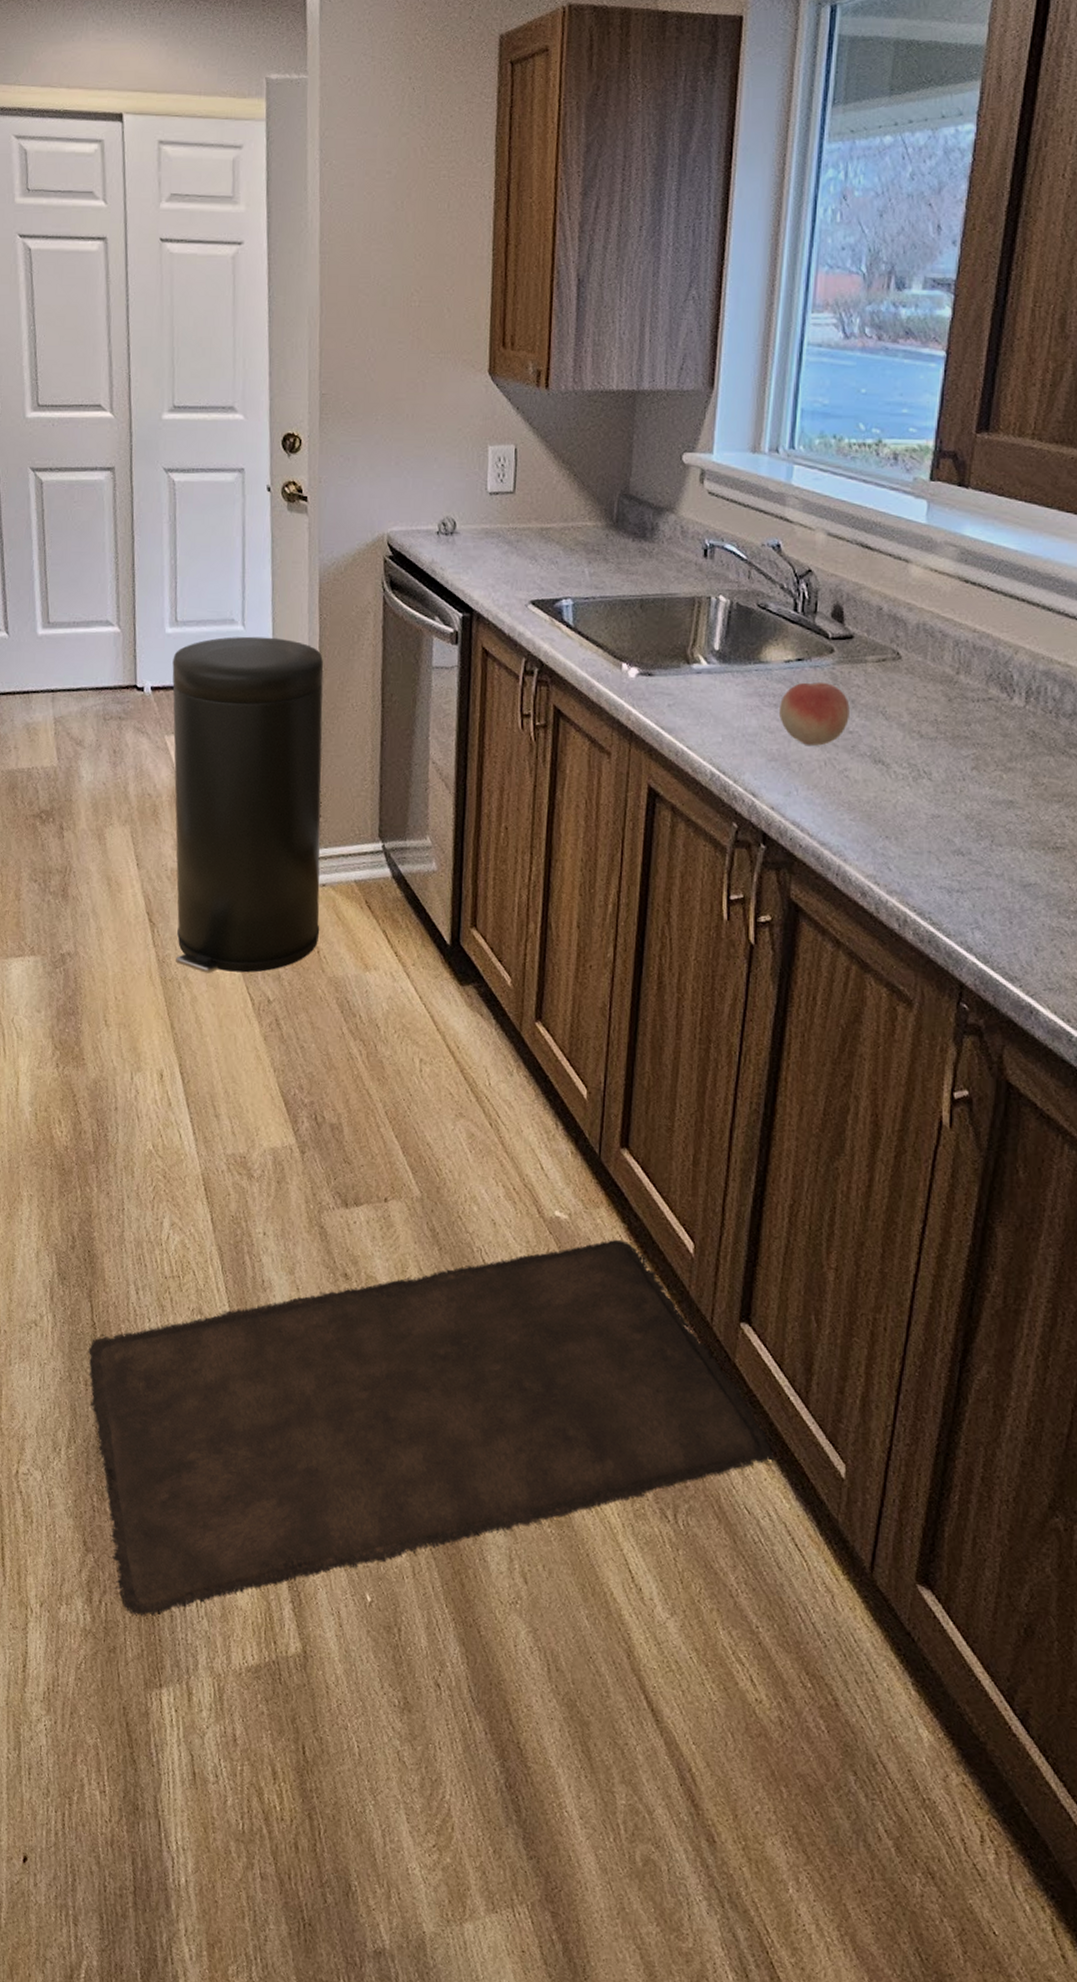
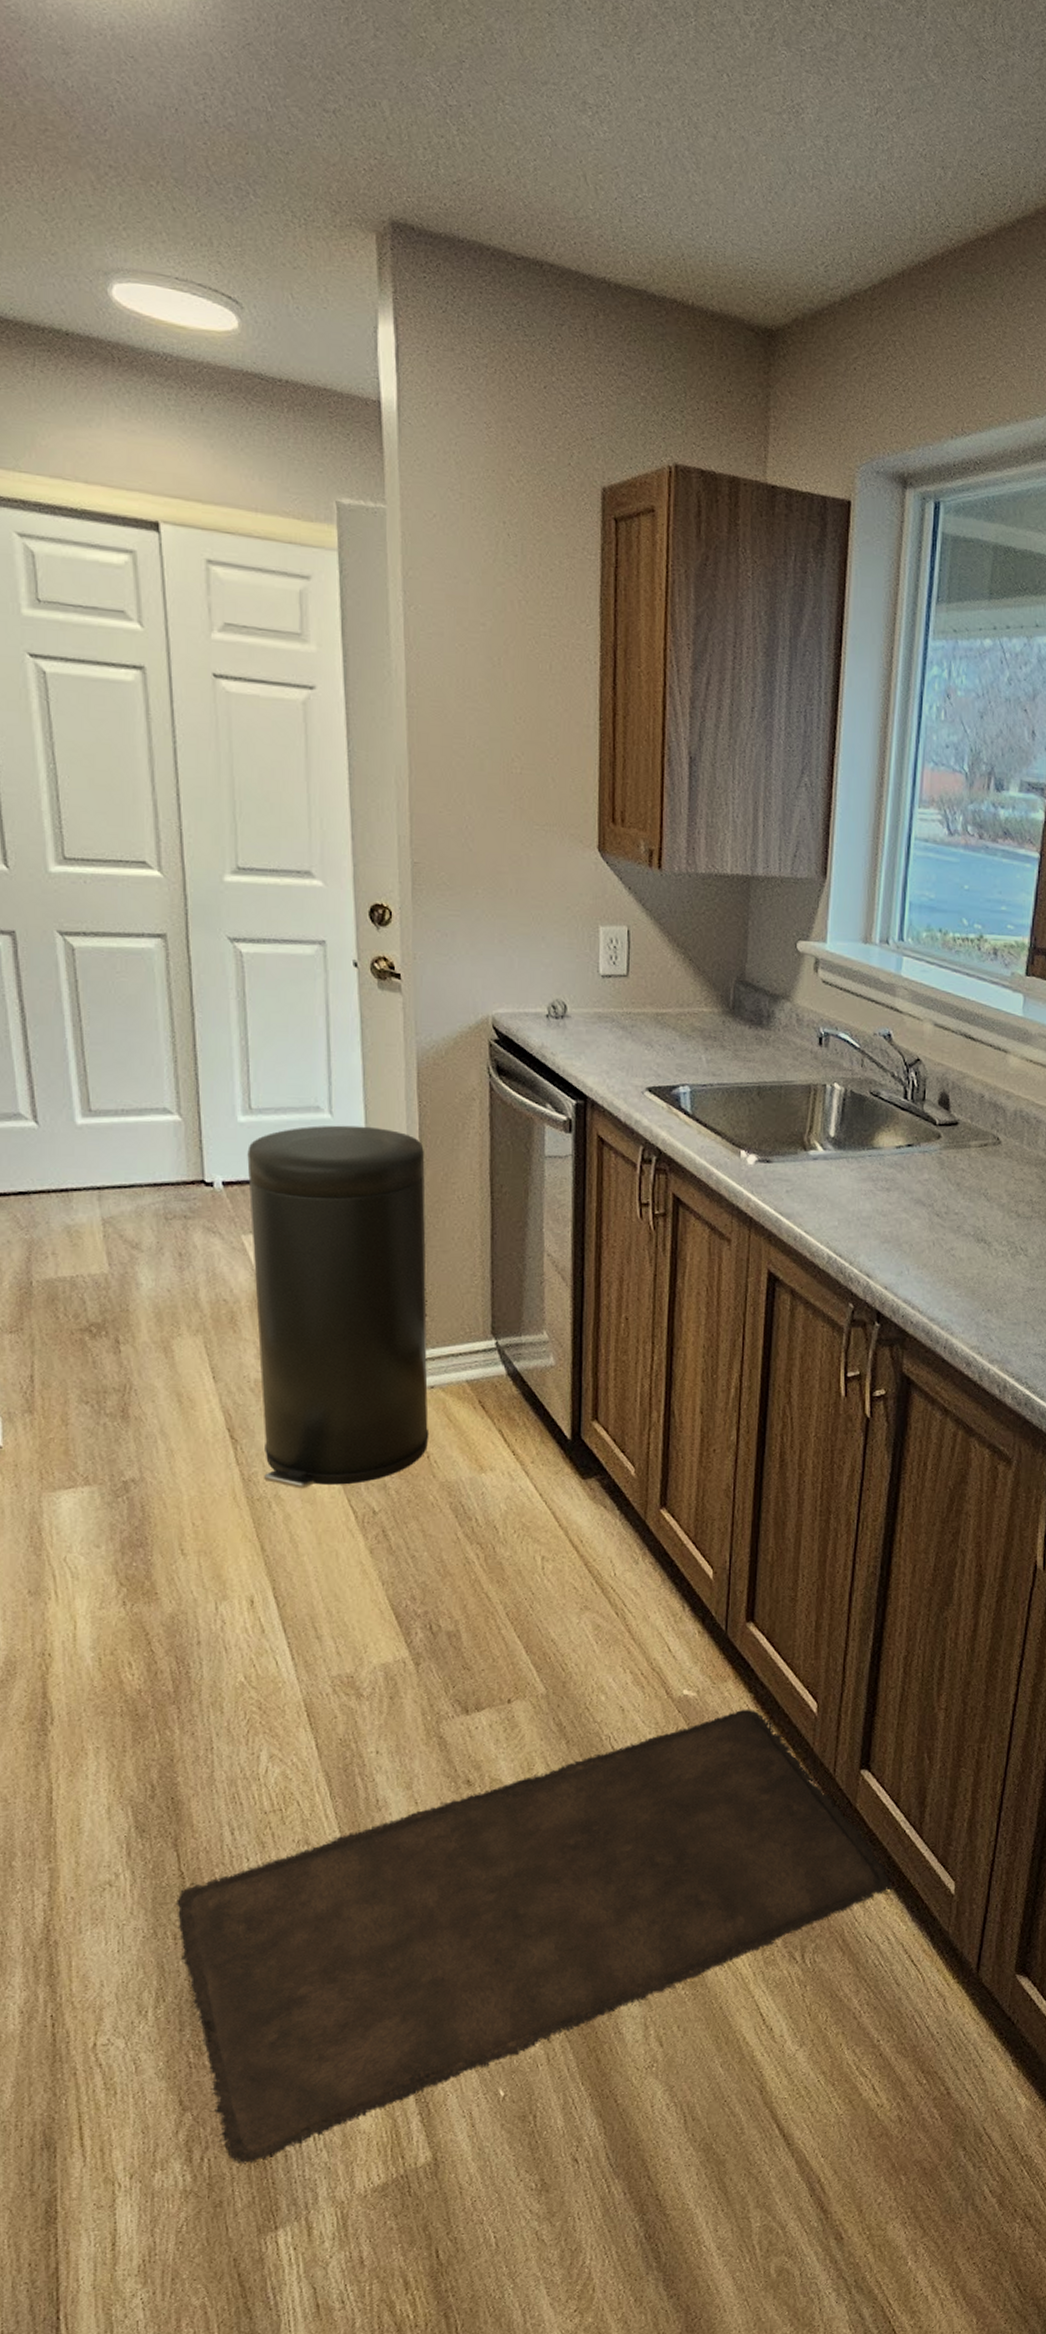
fruit: present [778,682,850,746] -> none [890,1167,955,1227]

